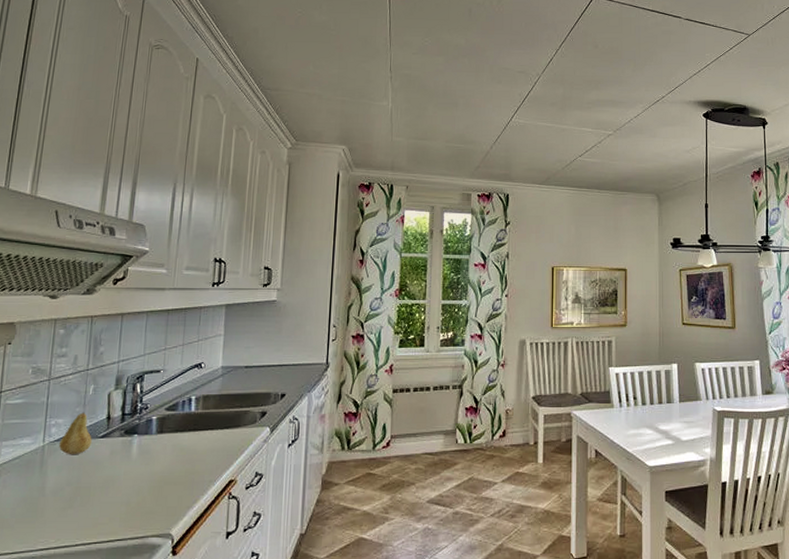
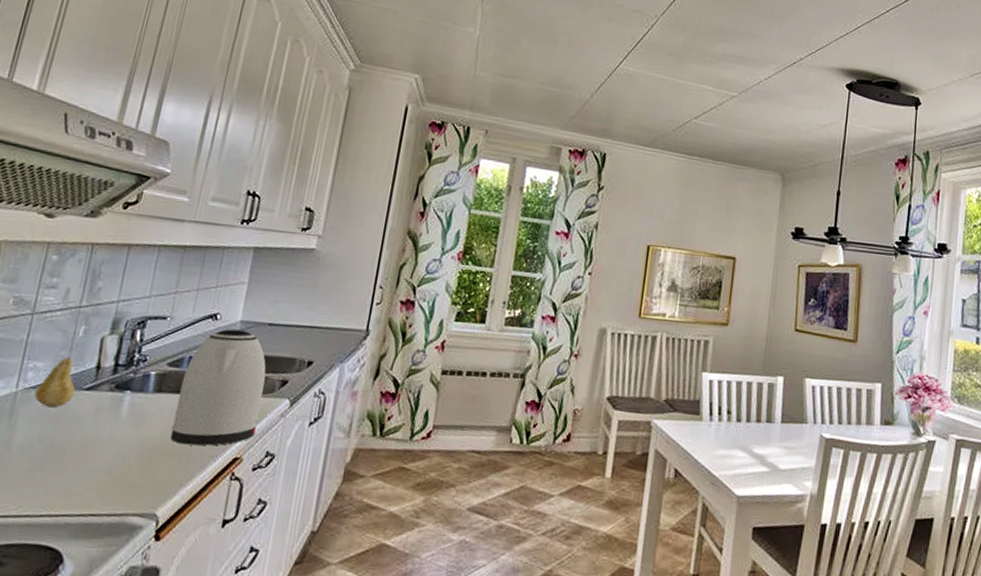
kettle: none [175,374,248,474] -> present [170,329,266,446]

